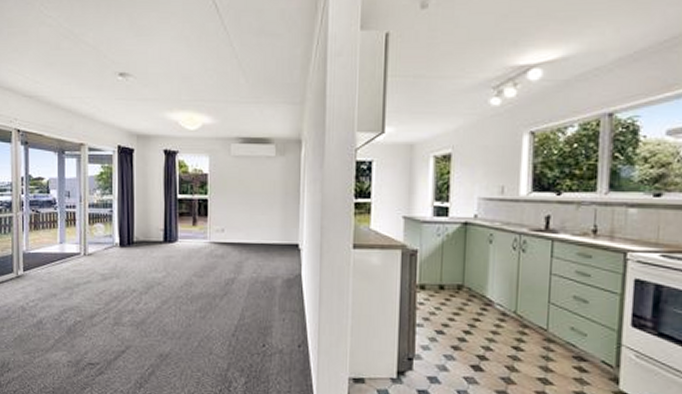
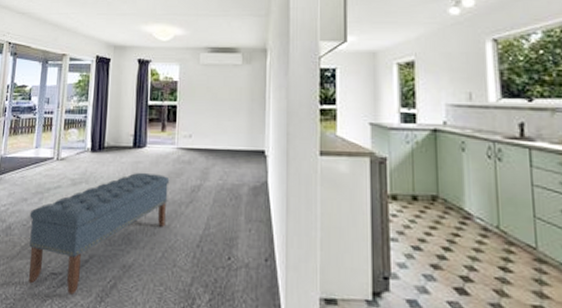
bench: none [61,266,203,382] -> present [28,172,170,295]

